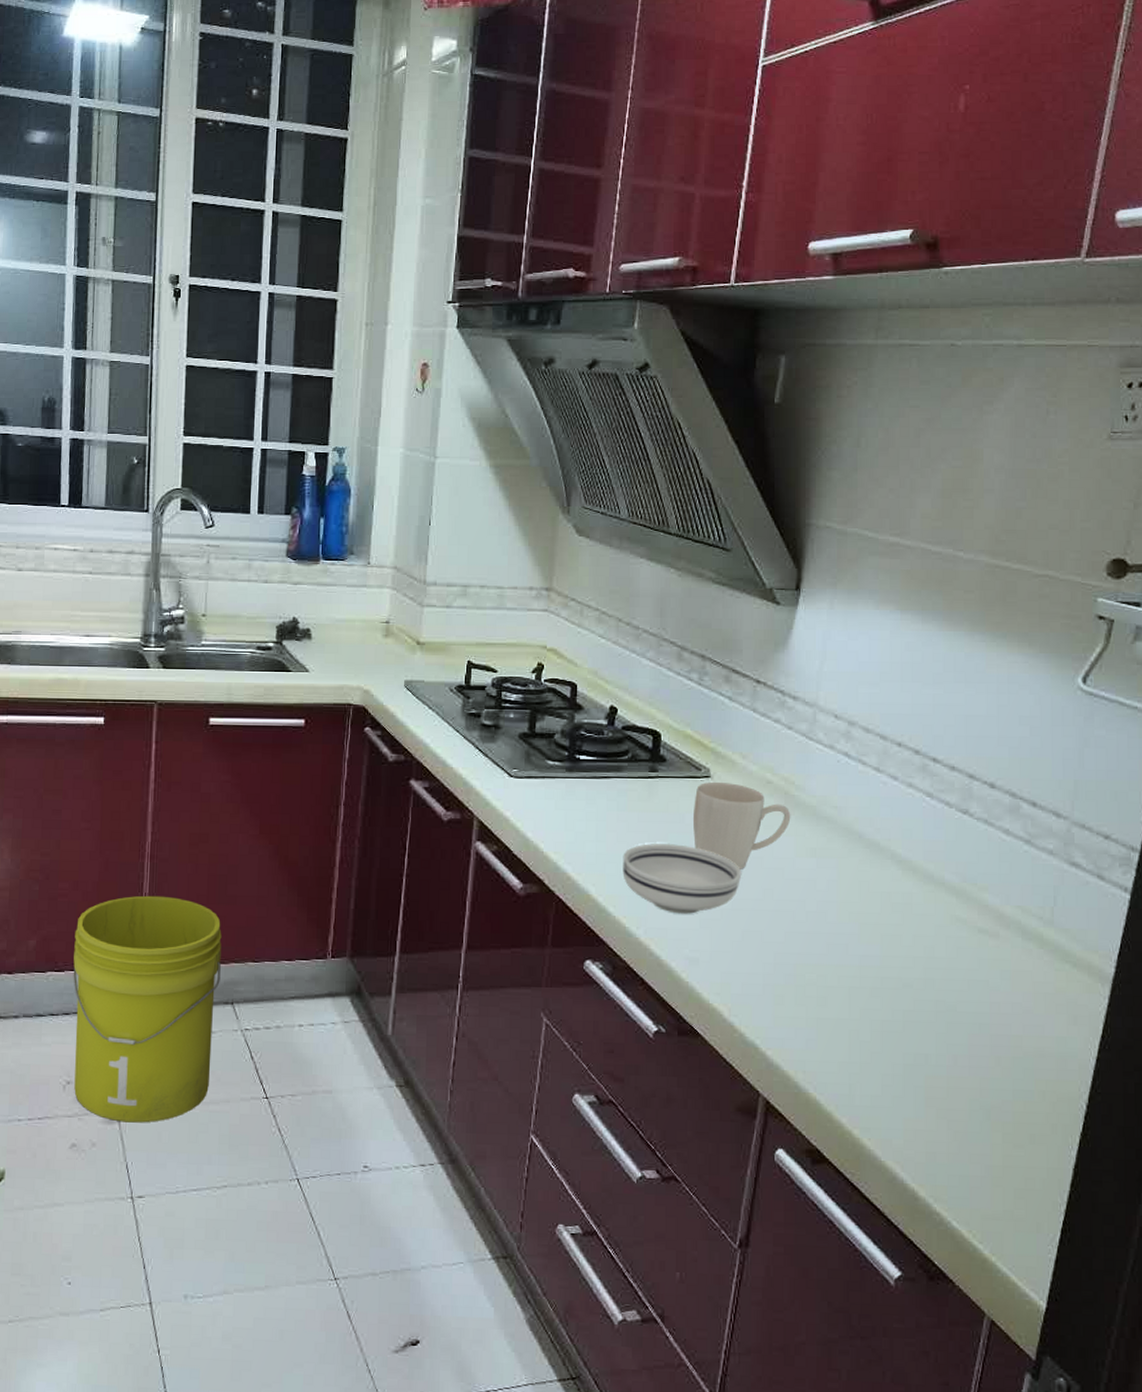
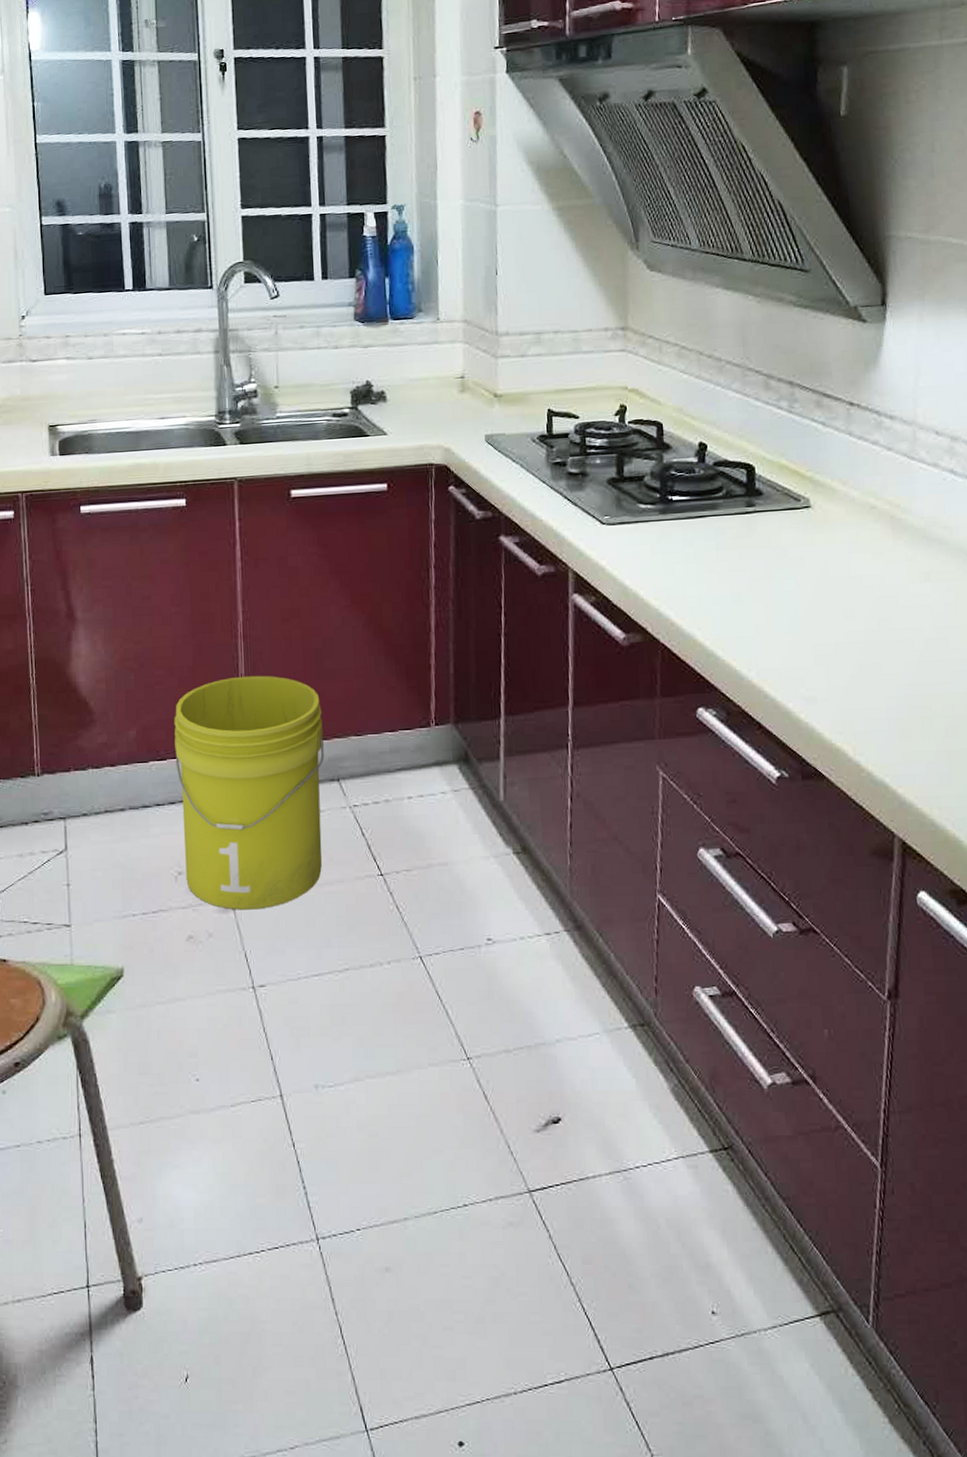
bowl: present [622,843,742,914] -> none [726,580,854,652]
mug: present [692,781,791,869] -> none [796,511,900,601]

